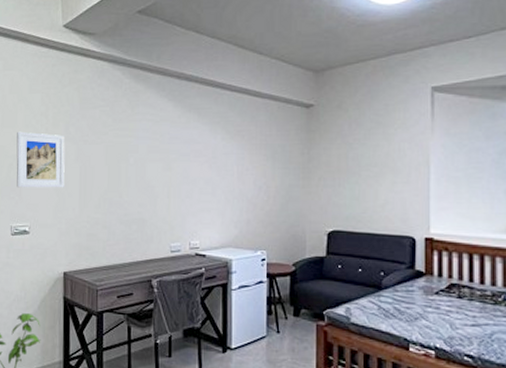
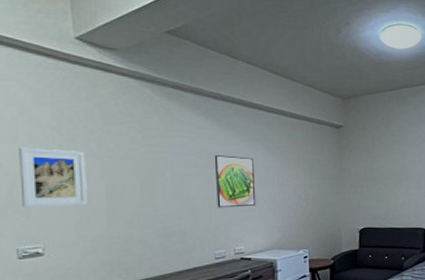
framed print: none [175,139,214,198] -> present [214,154,256,208]

